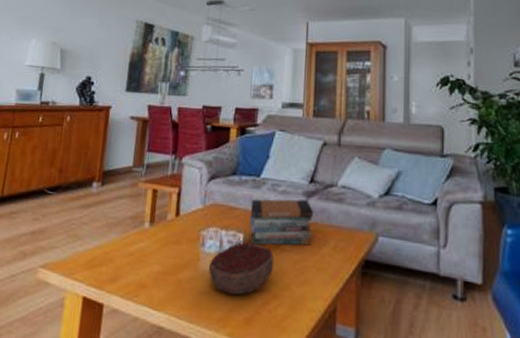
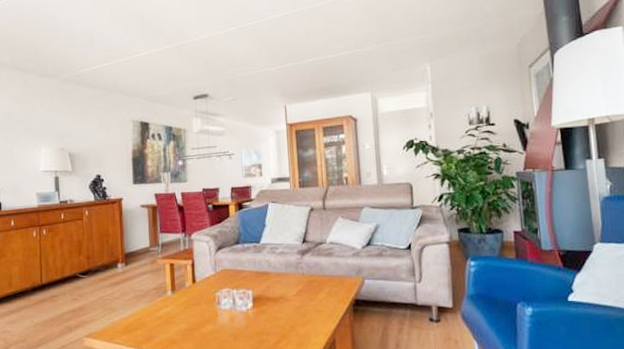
decorative bowl: present [209,242,274,295] -> none [226,297,281,340]
book stack: present [249,199,313,246] -> none [254,257,309,298]

